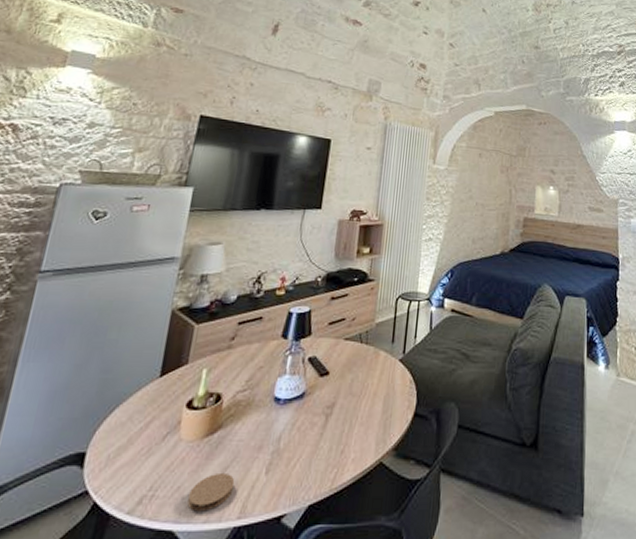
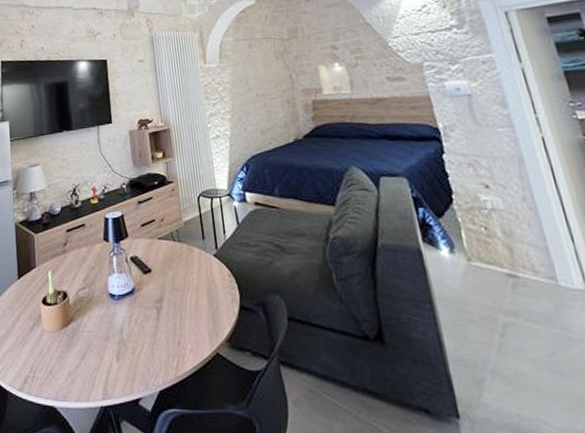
coaster: present [187,472,235,512] -> none [60,359,94,392]

